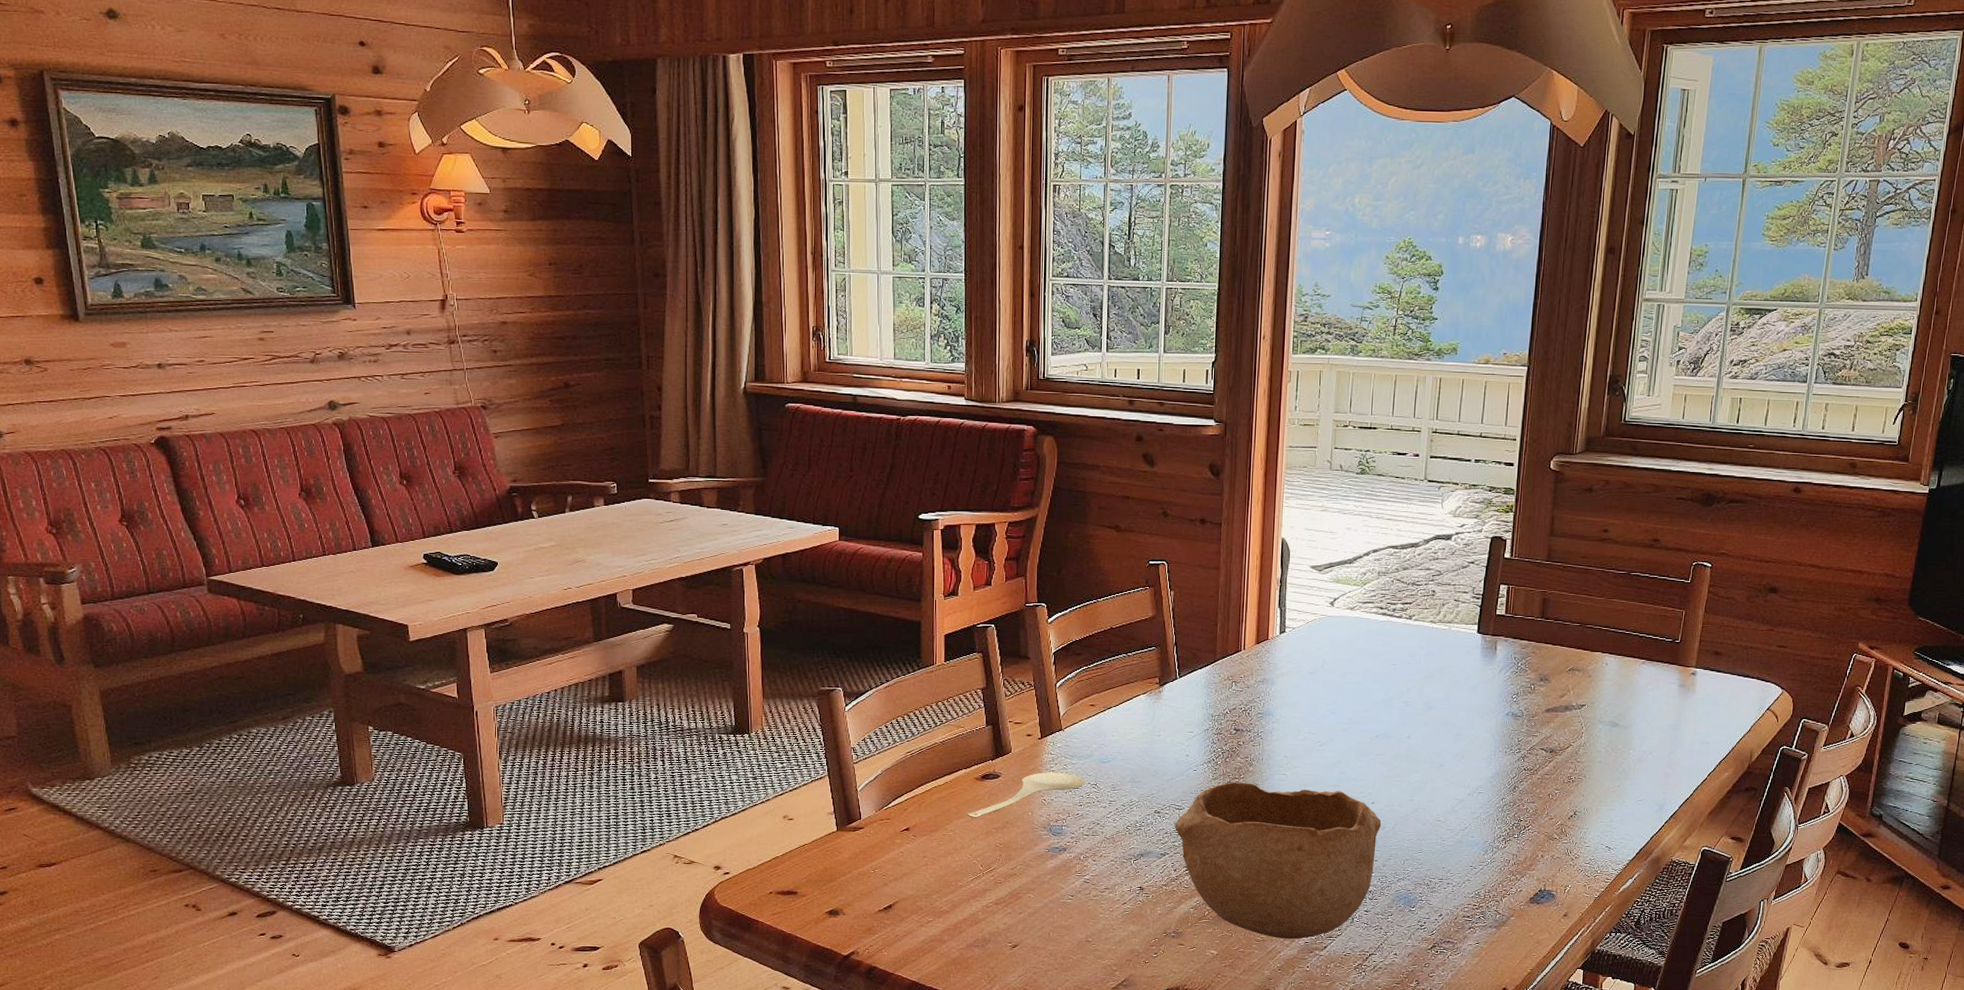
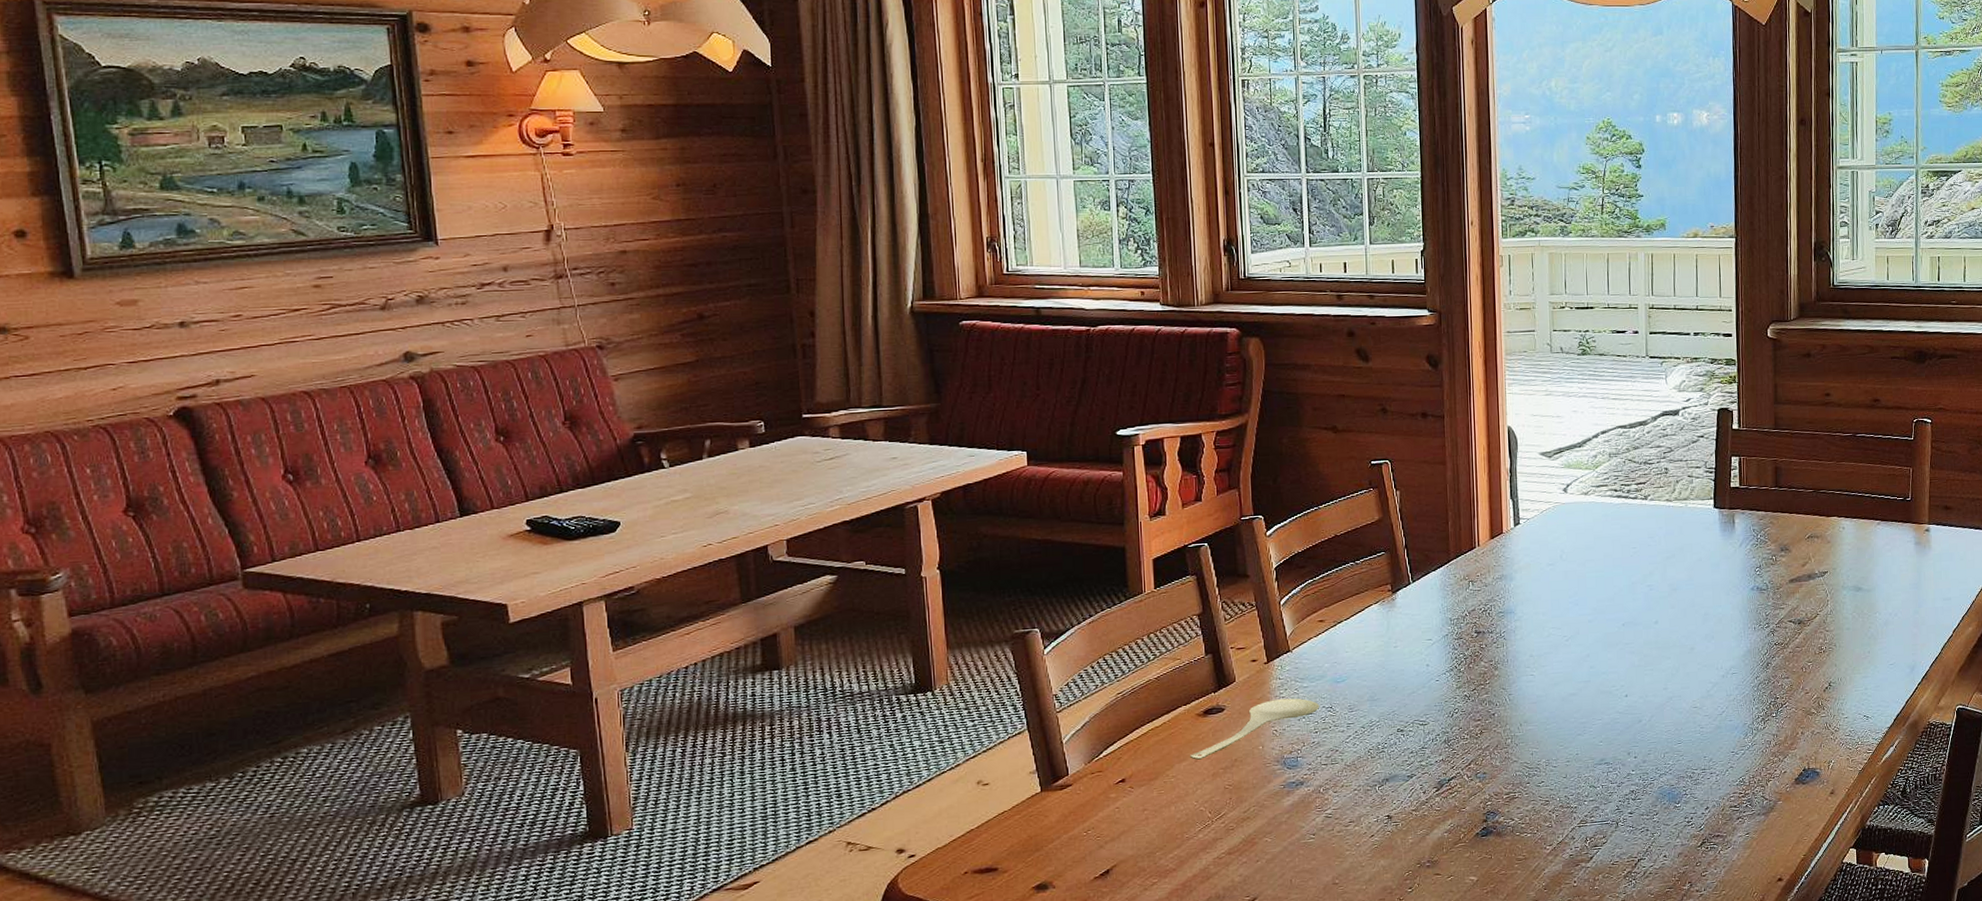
bowl: present [1175,781,1382,940] -> none [1420,686,1637,855]

